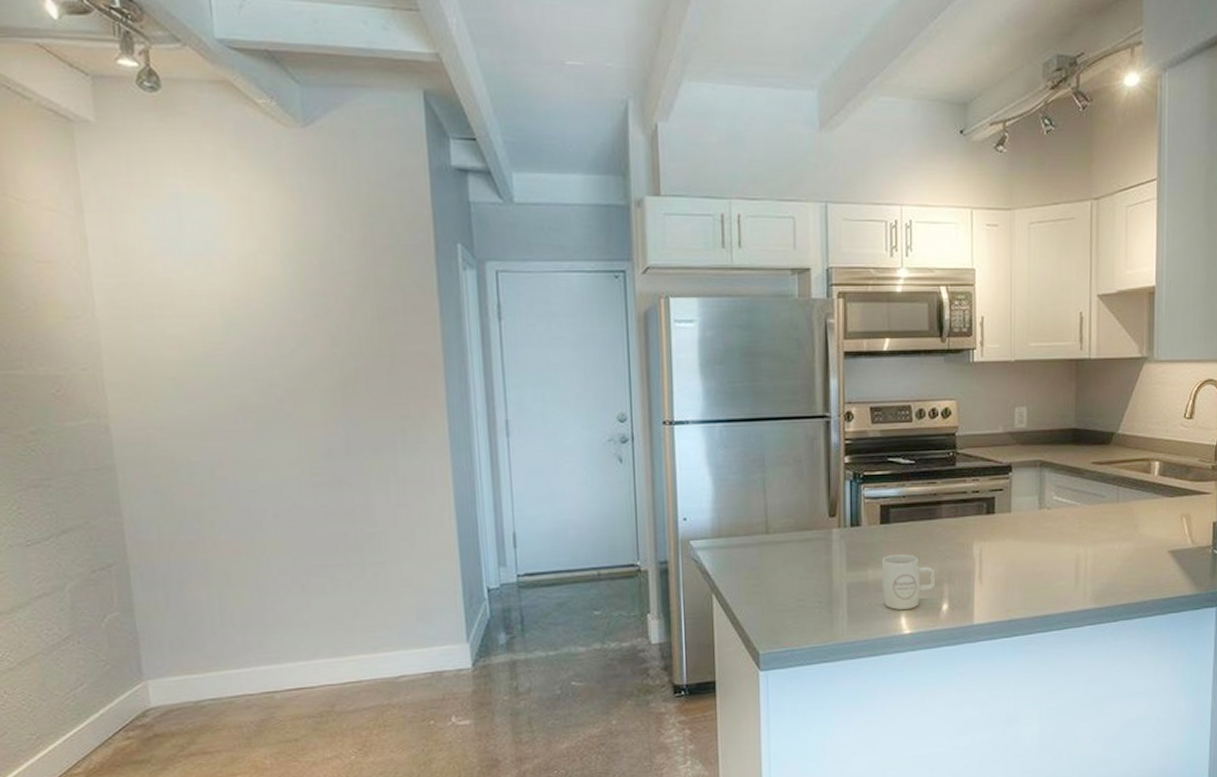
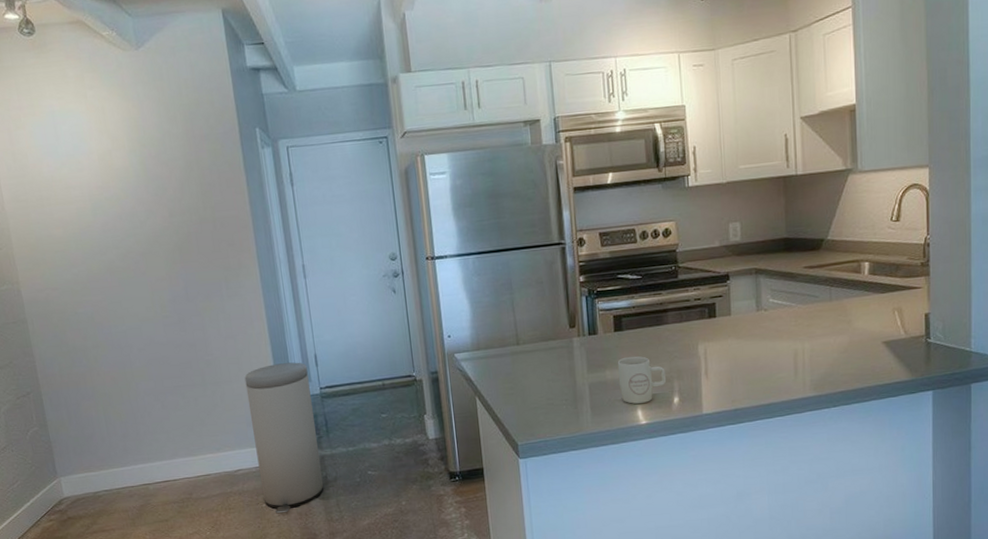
pedal bin: none [418,541,513,734] -> present [244,362,324,514]

